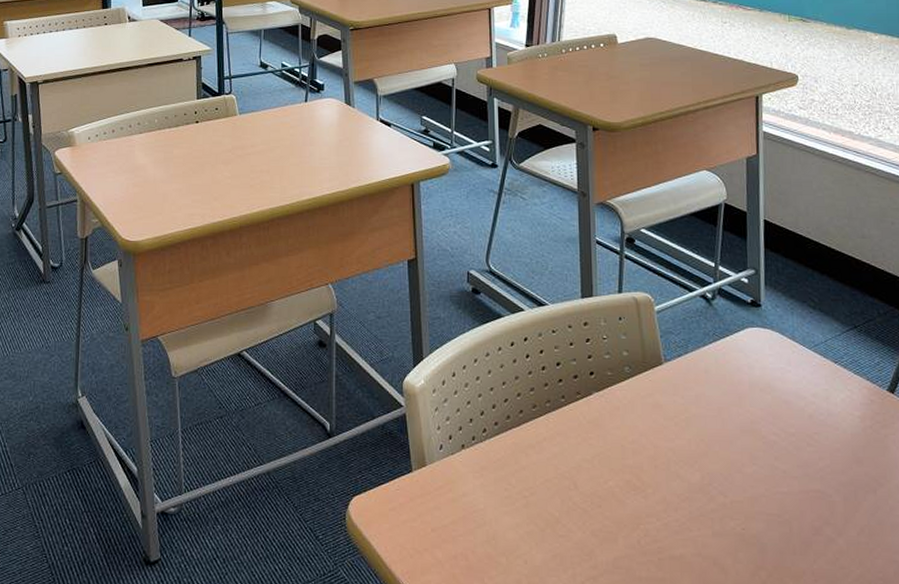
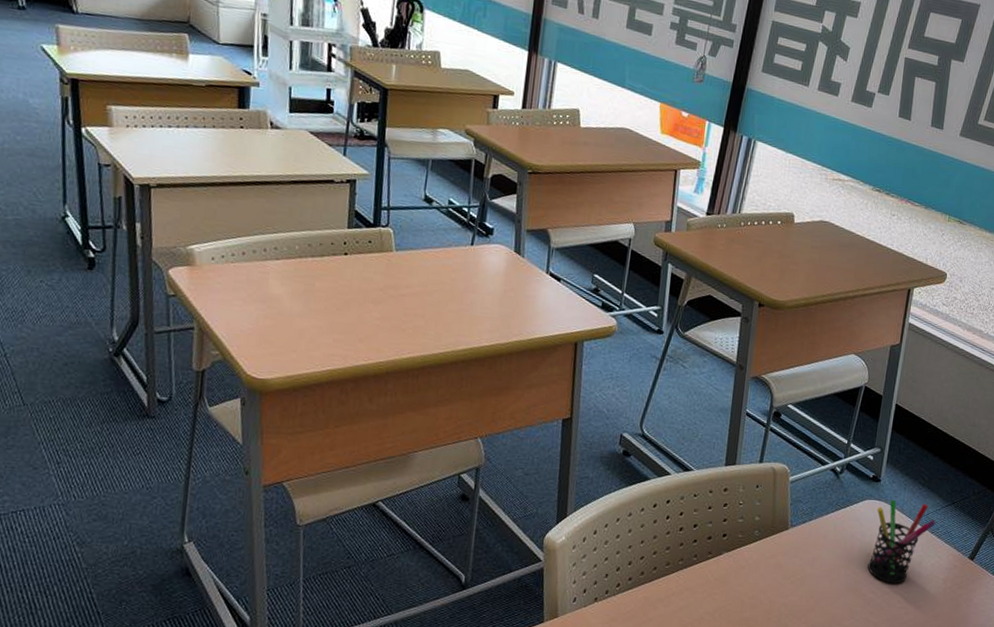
pen holder: none [762,326,838,424] -> present [868,499,936,584]

